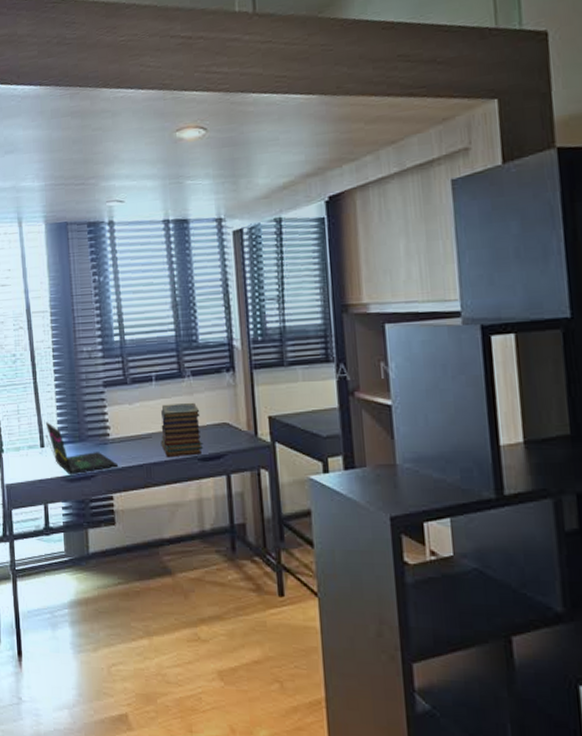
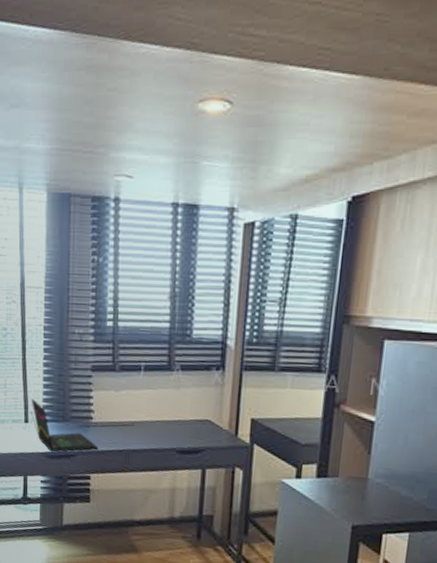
book stack: present [160,402,203,458] -> none [142,395,185,447]

